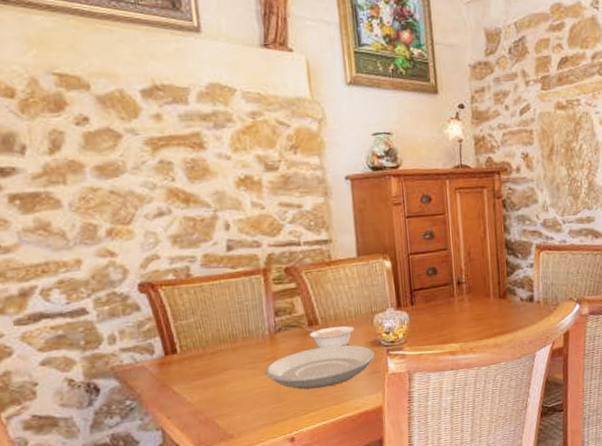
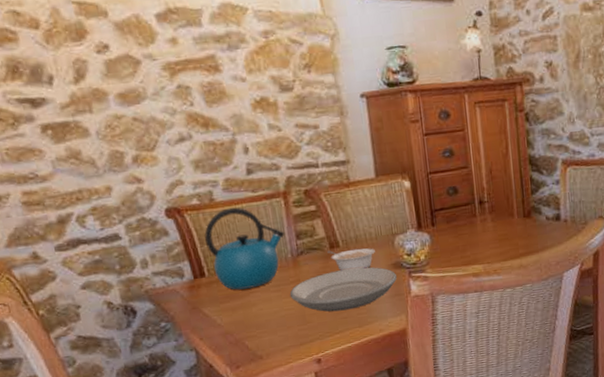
kettle: none [179,283,263,367] -> present [204,207,285,290]

